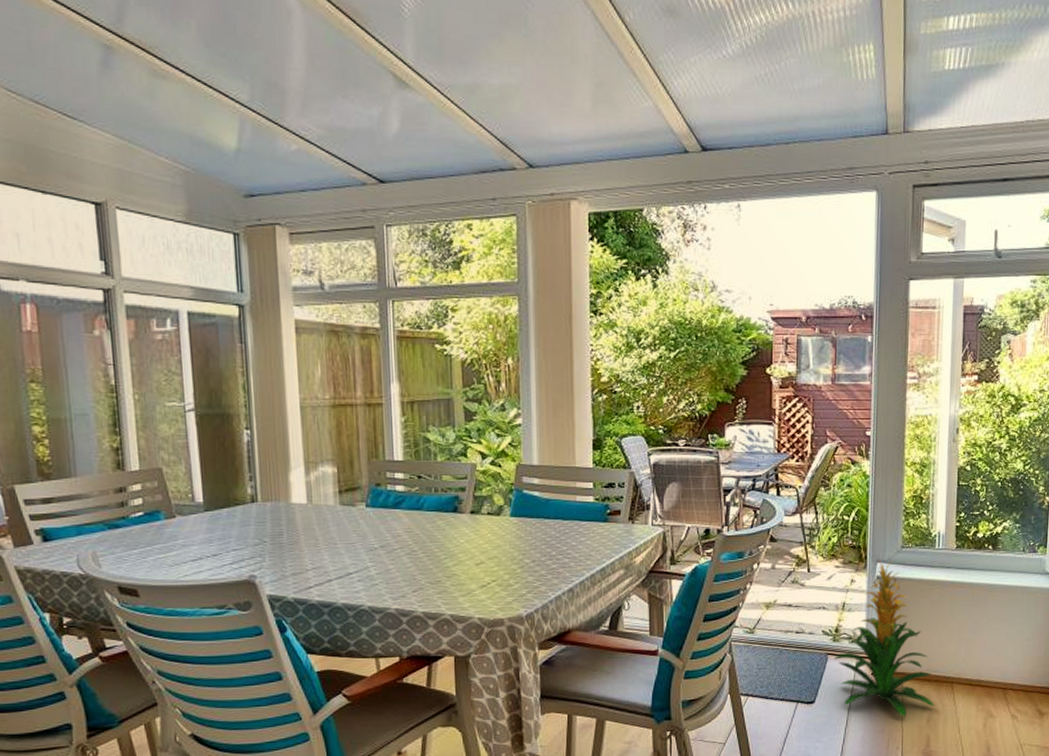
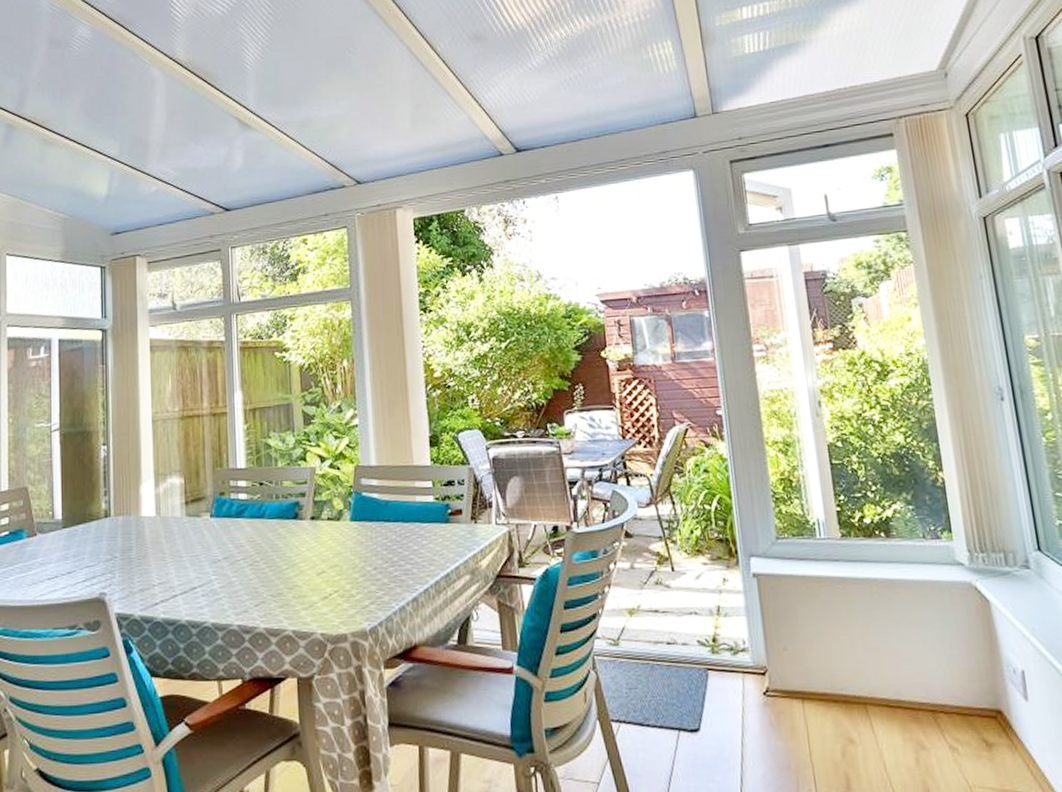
indoor plant: present [834,560,935,717] -> none [716,554,849,749]

